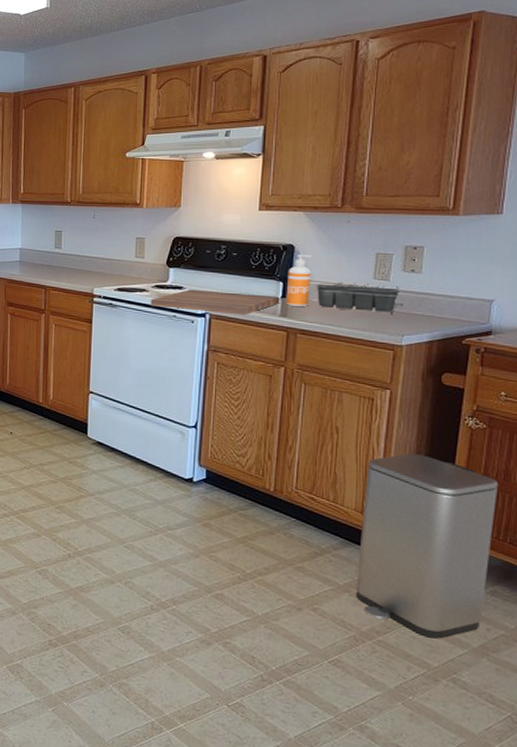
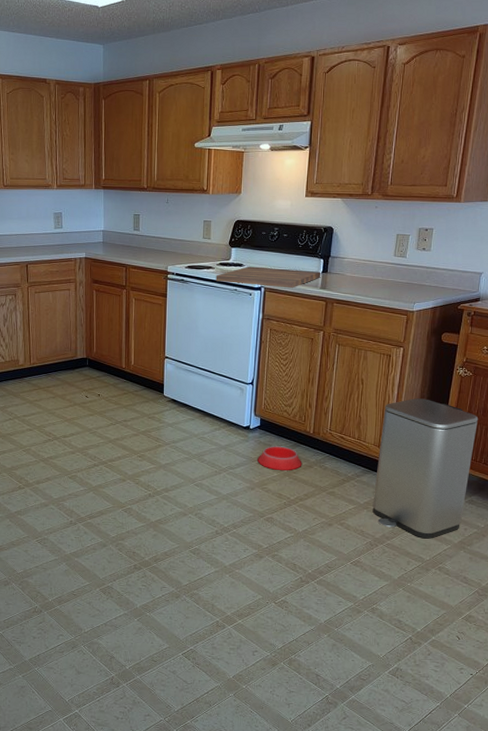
pet bowl: none [203,504,261,537] -> present [257,446,302,471]
soap dispenser: present [286,254,312,306] -> none [325,235,347,280]
dish rack: present [316,282,404,314] -> none [349,259,416,285]

